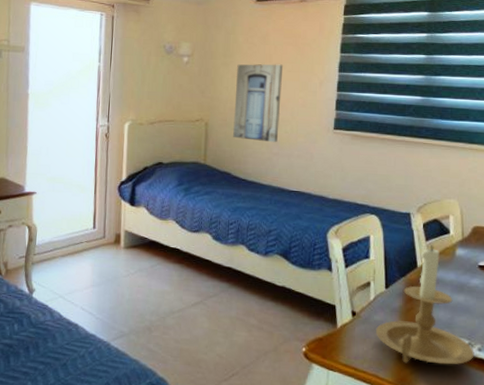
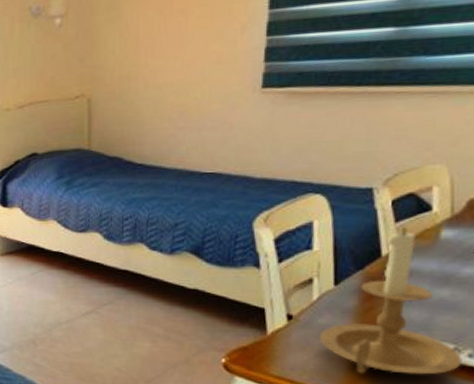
wall art: present [233,64,284,143] -> none [124,9,190,115]

